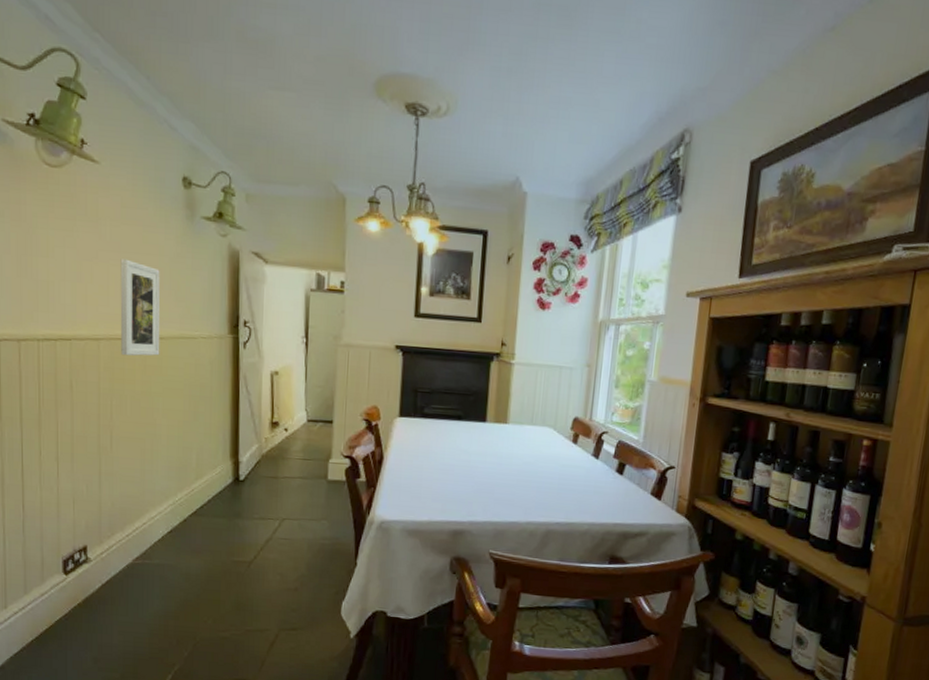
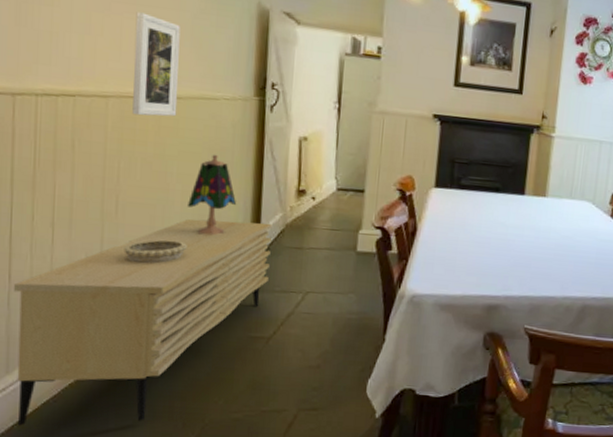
sideboard: none [28,451,249,641] -> present [14,219,272,426]
decorative bowl: none [119,471,174,493] -> present [124,240,187,263]
table lamp: none [173,390,217,467] -> present [188,154,237,236]

